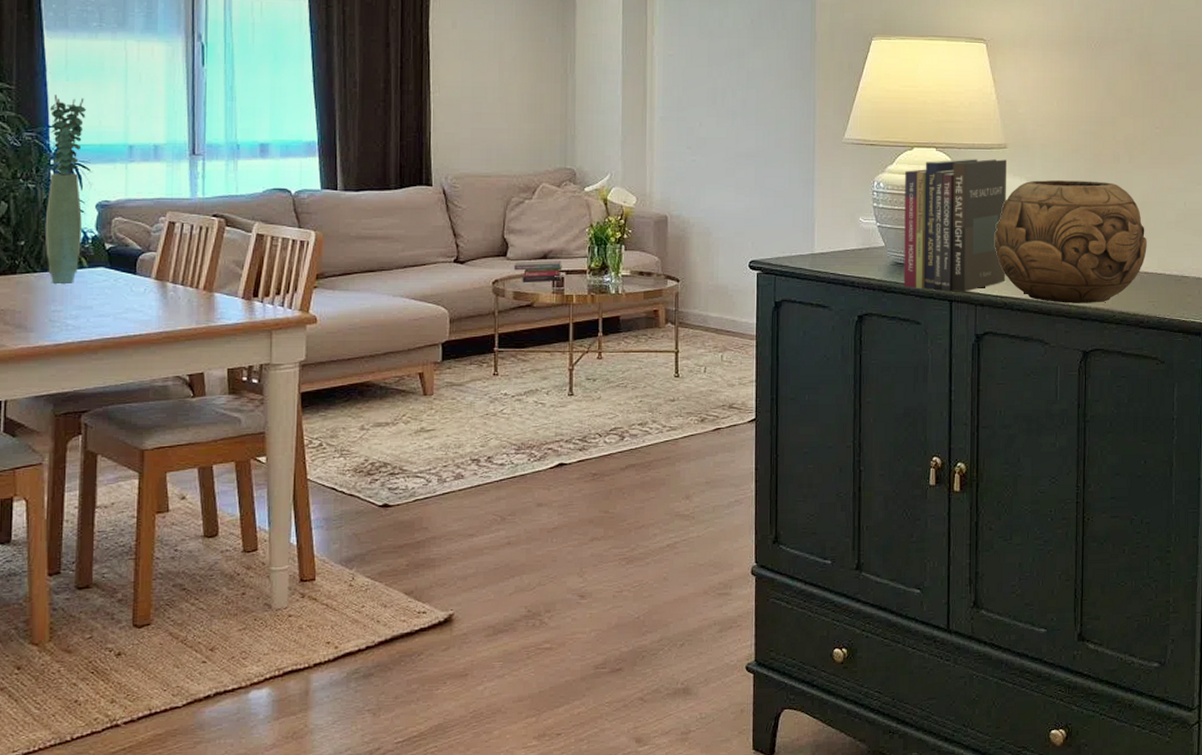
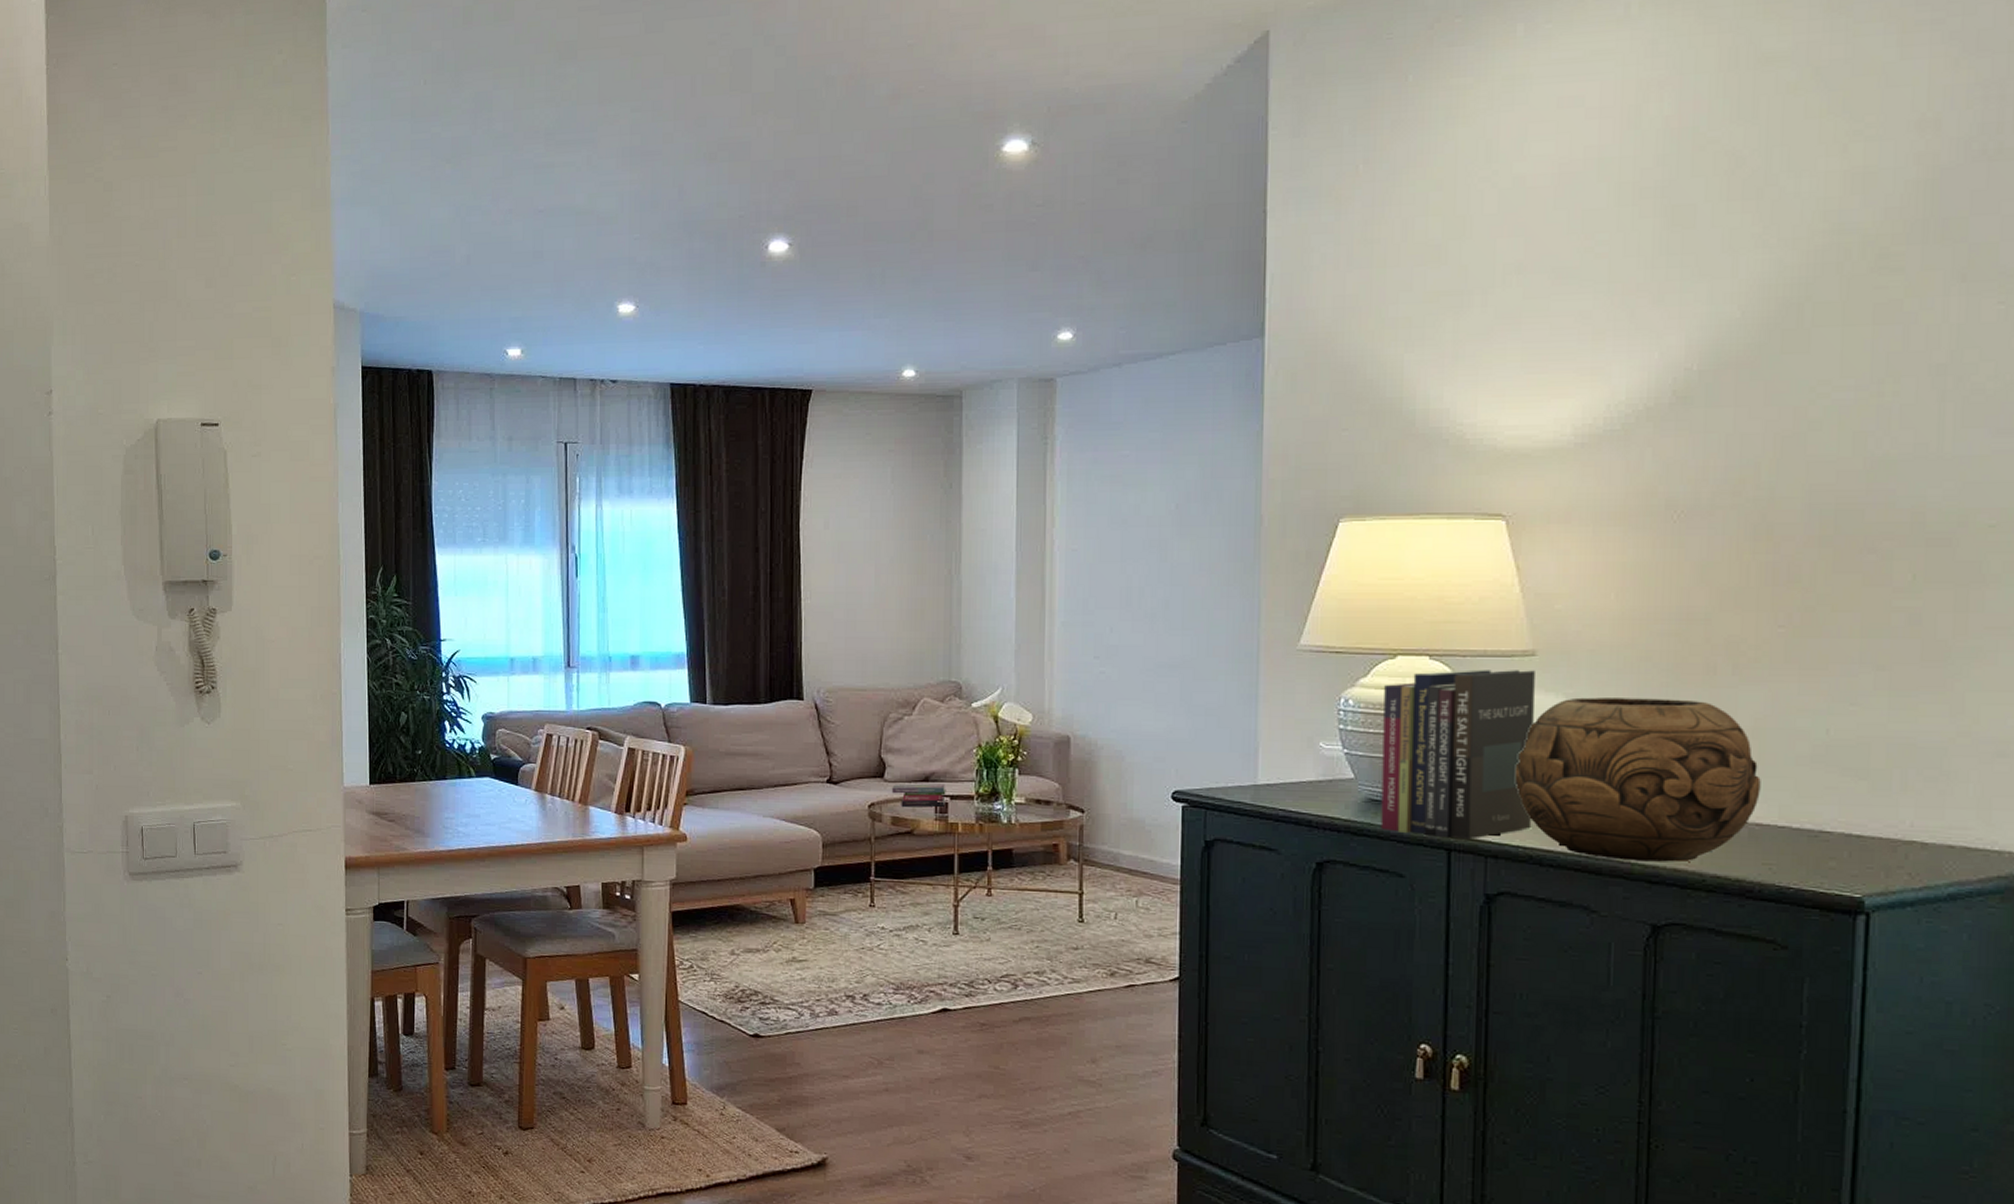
vase: present [44,95,86,283] -> none [438,610,472,792]

